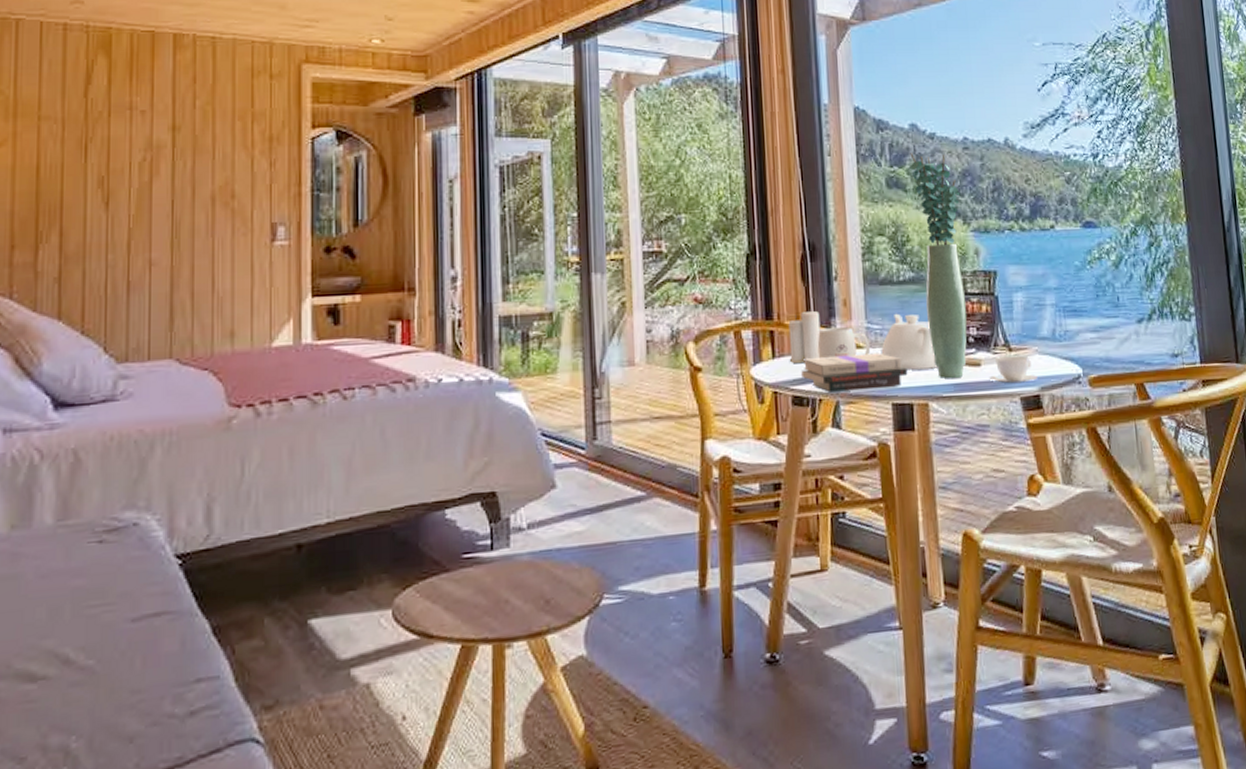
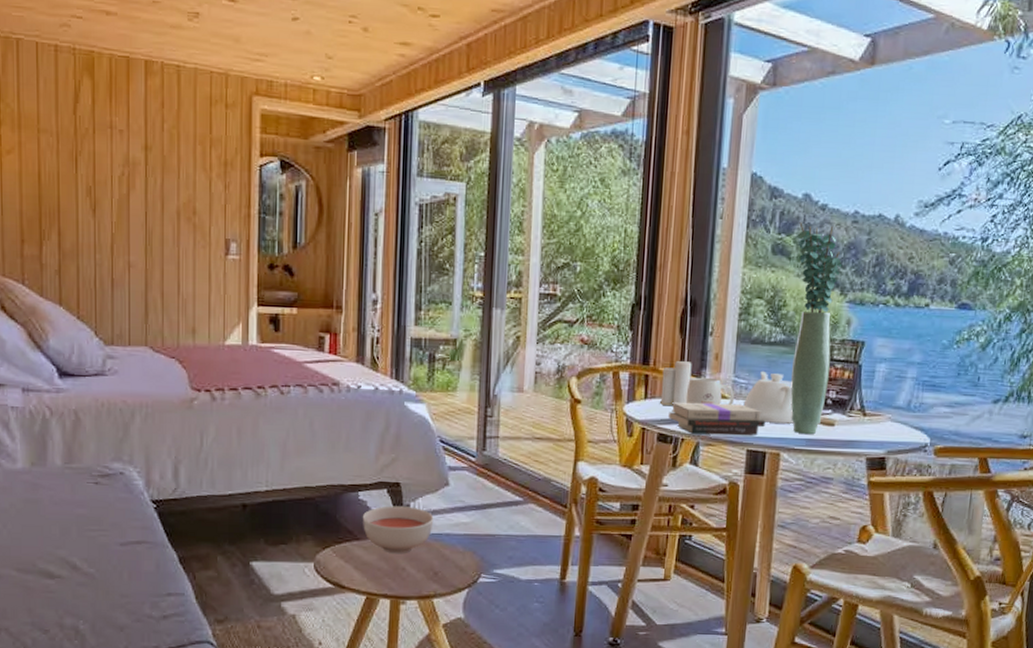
bowl: none [451,520,540,584] -> present [362,506,434,554]
teacup: present [989,355,1038,384] -> none [840,419,886,446]

